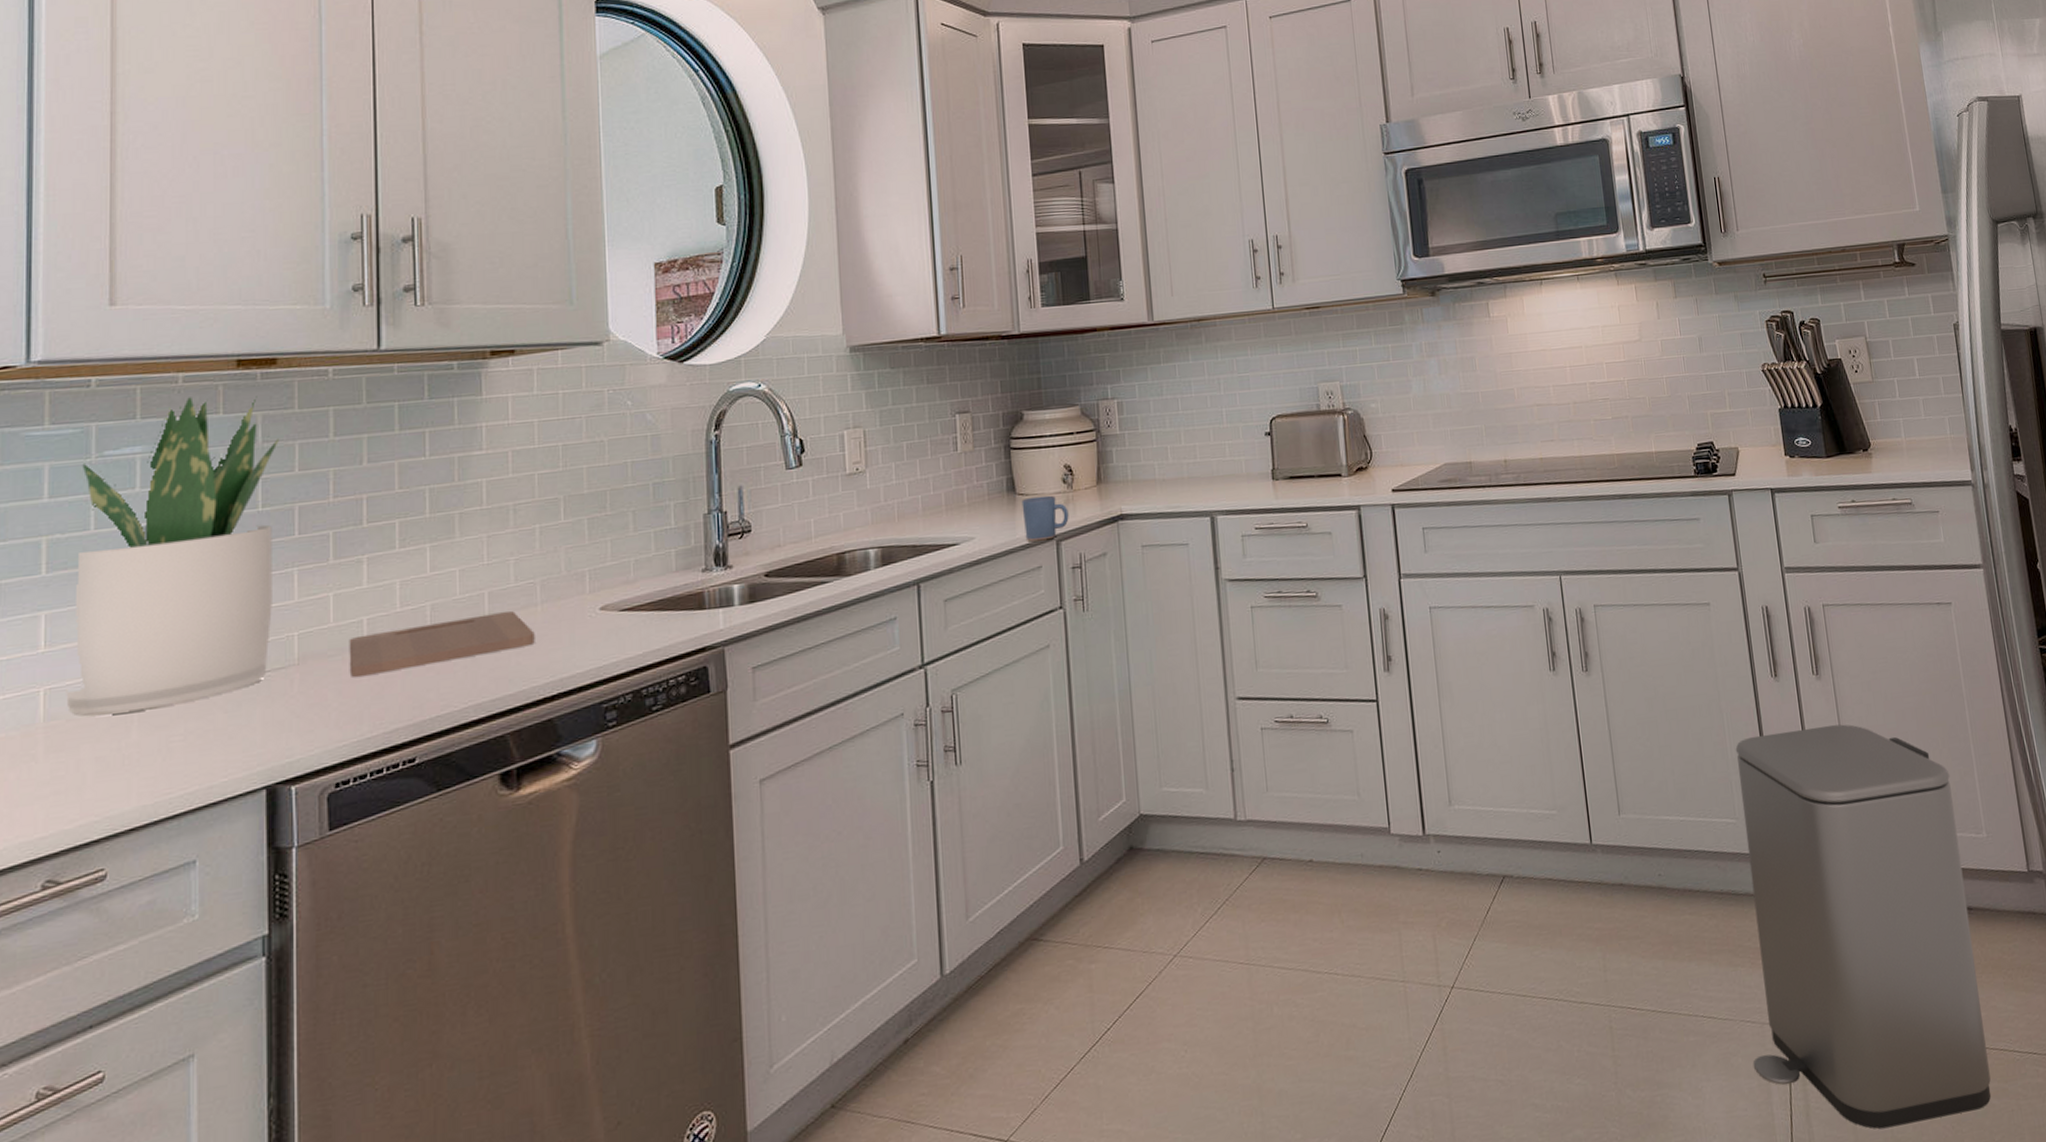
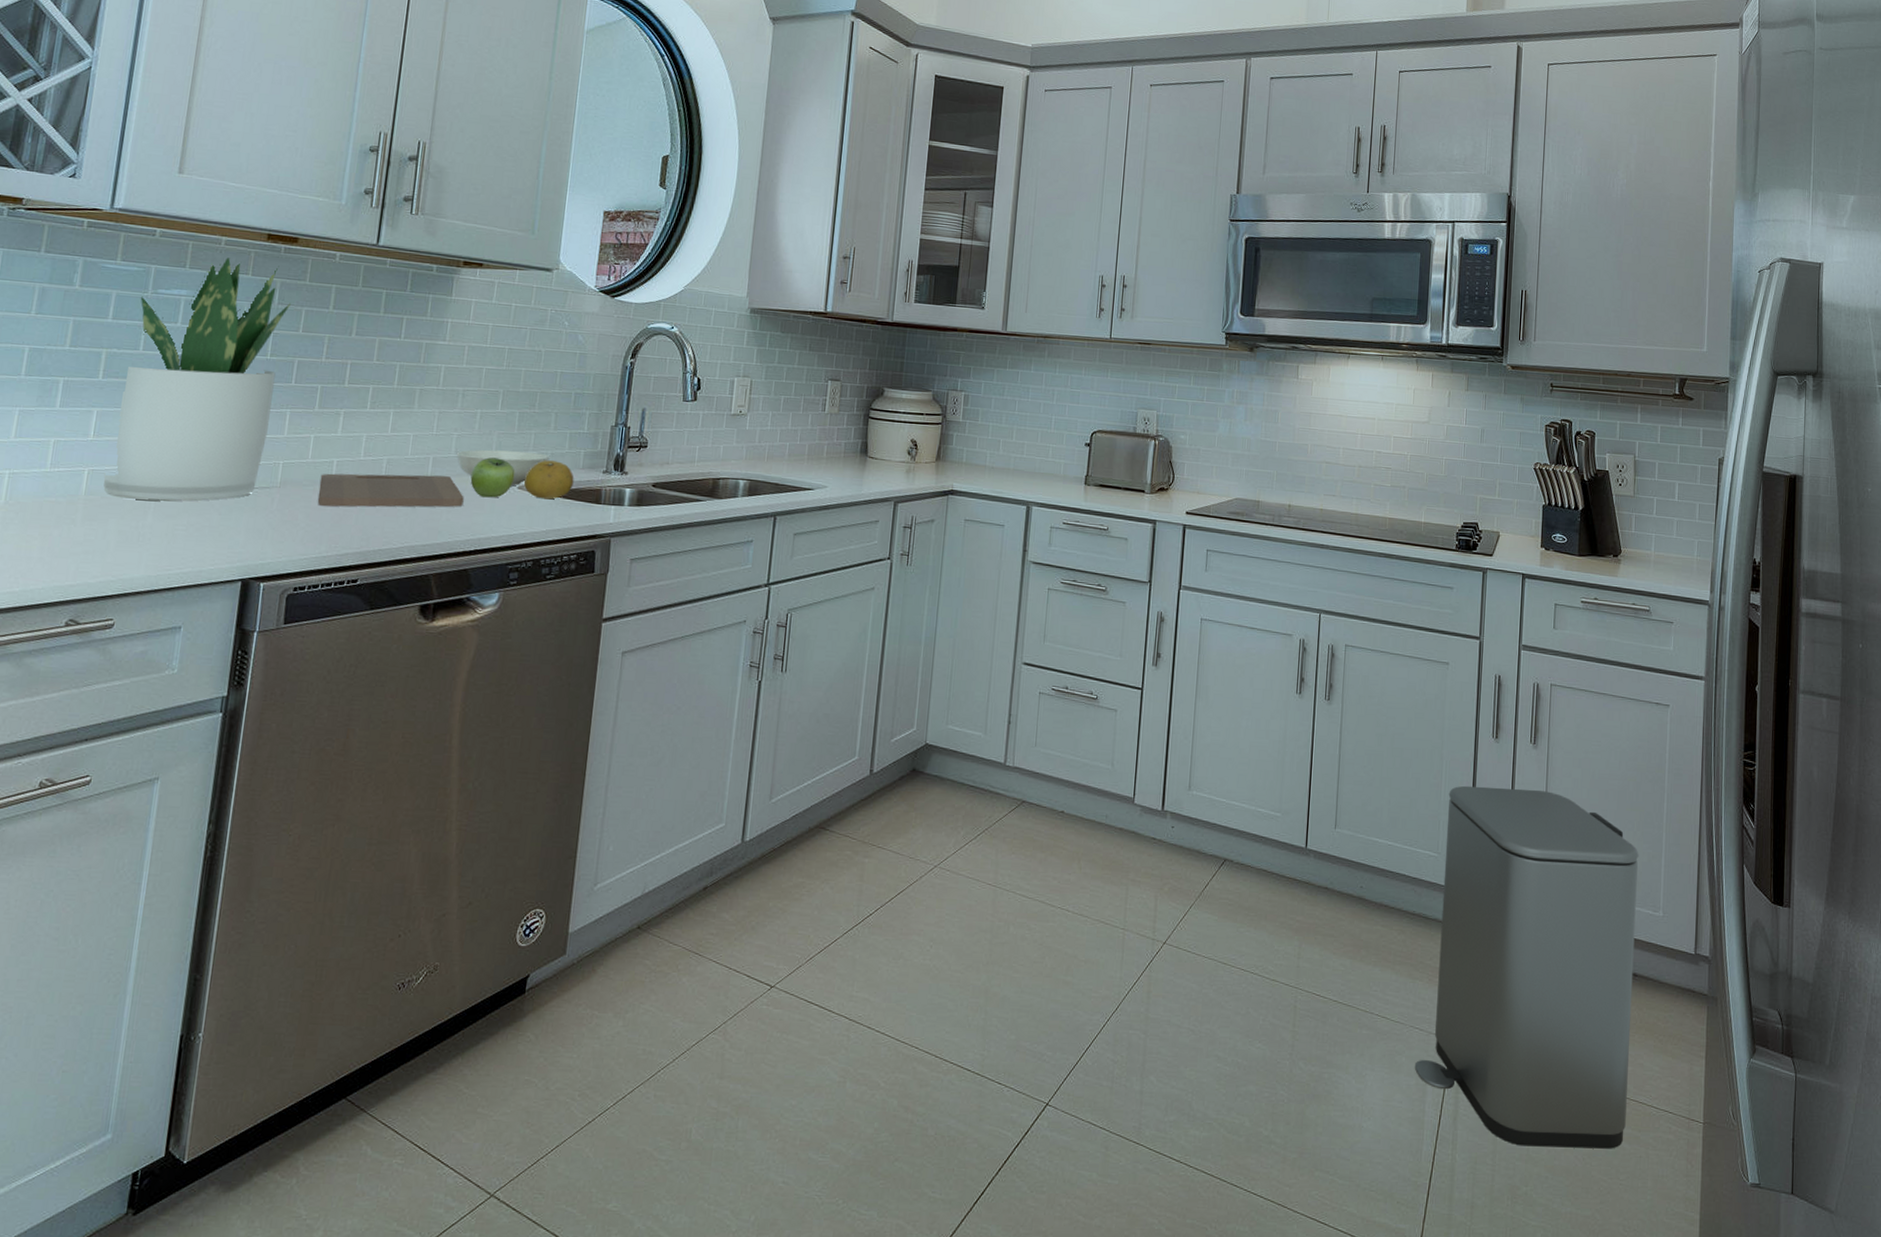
bowl: none [516,562,635,607] -> present [456,449,550,485]
fruit: none [539,577,594,629] -> present [470,457,515,498]
fruit: none [606,568,668,617] -> present [523,460,574,500]
mug: present [1021,495,1069,542] -> none [869,461,909,500]

